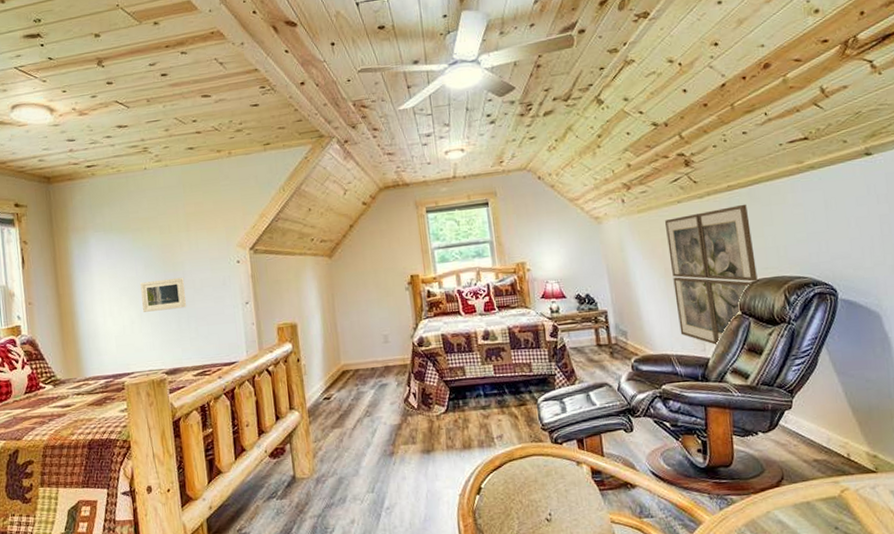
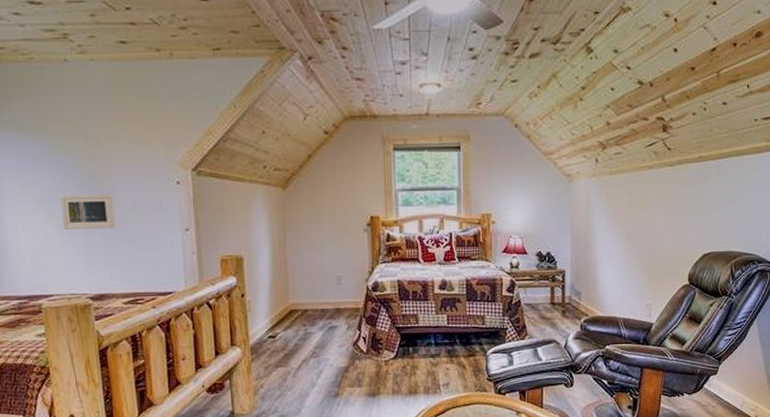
wall art: present [665,204,758,346] -> none [631,176,713,312]

